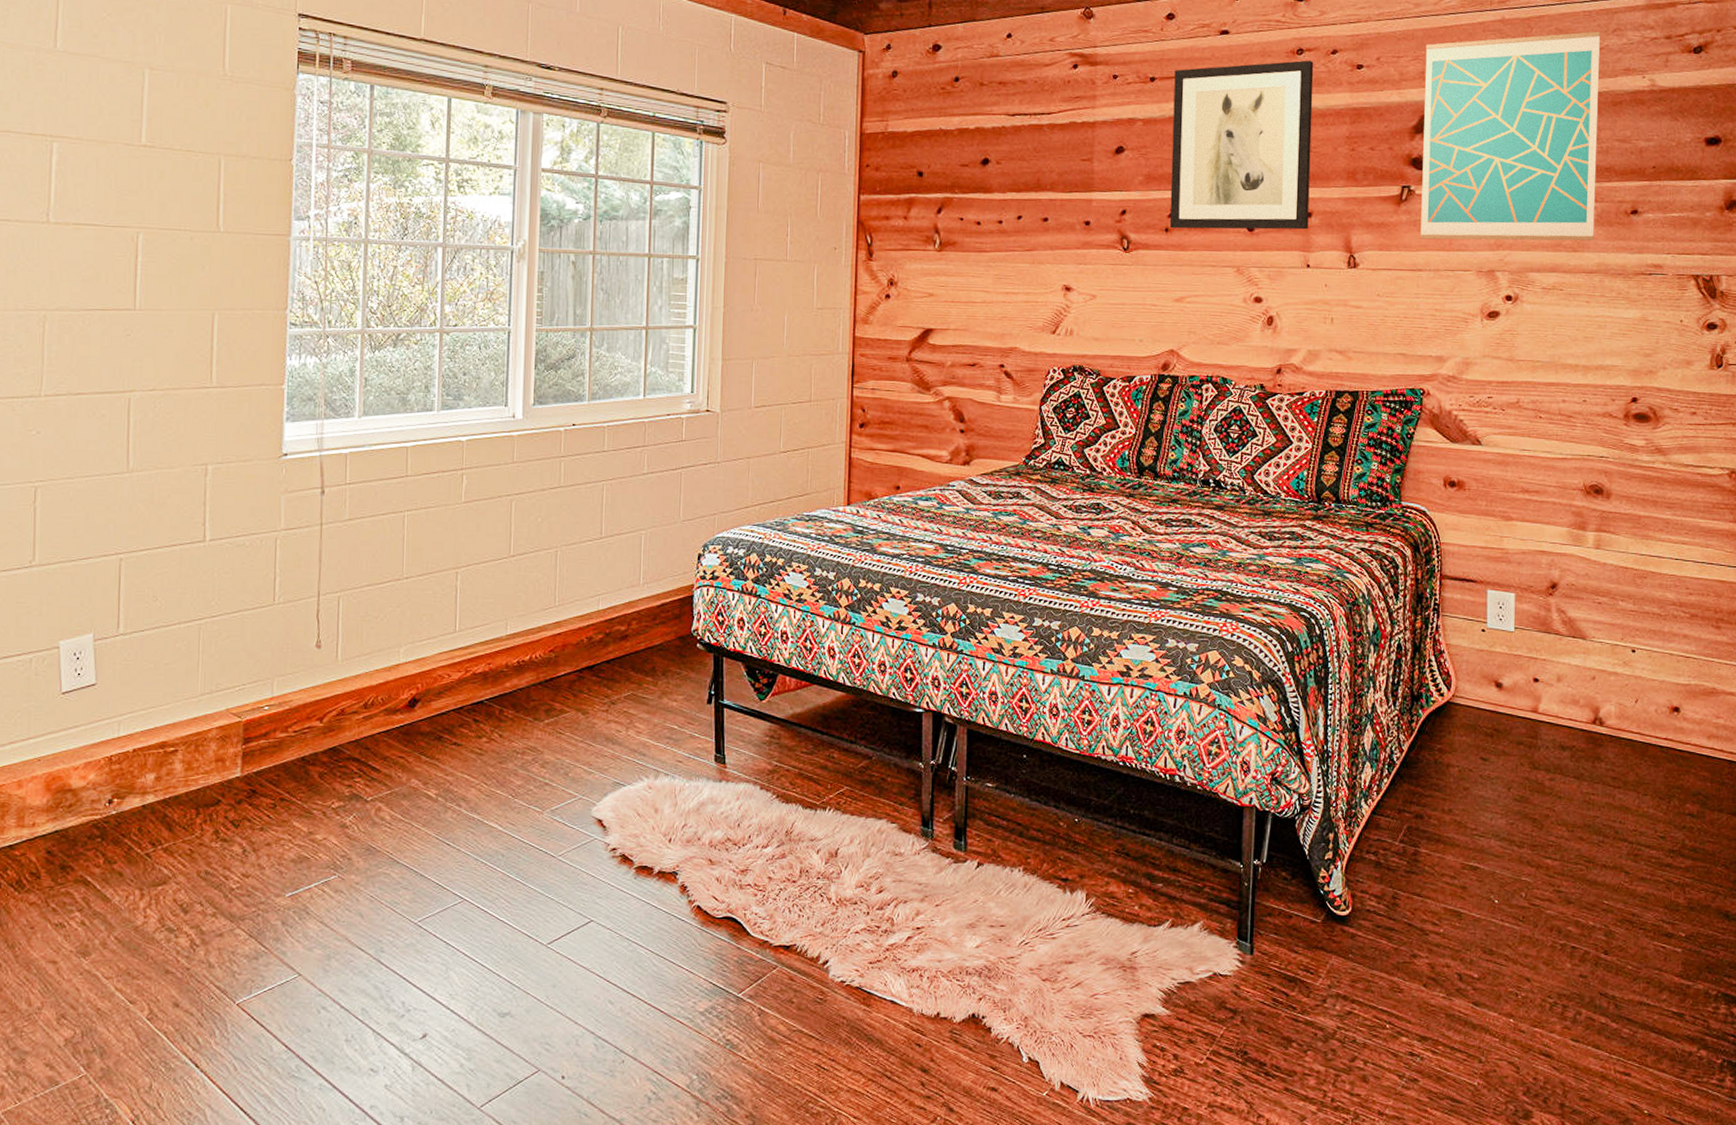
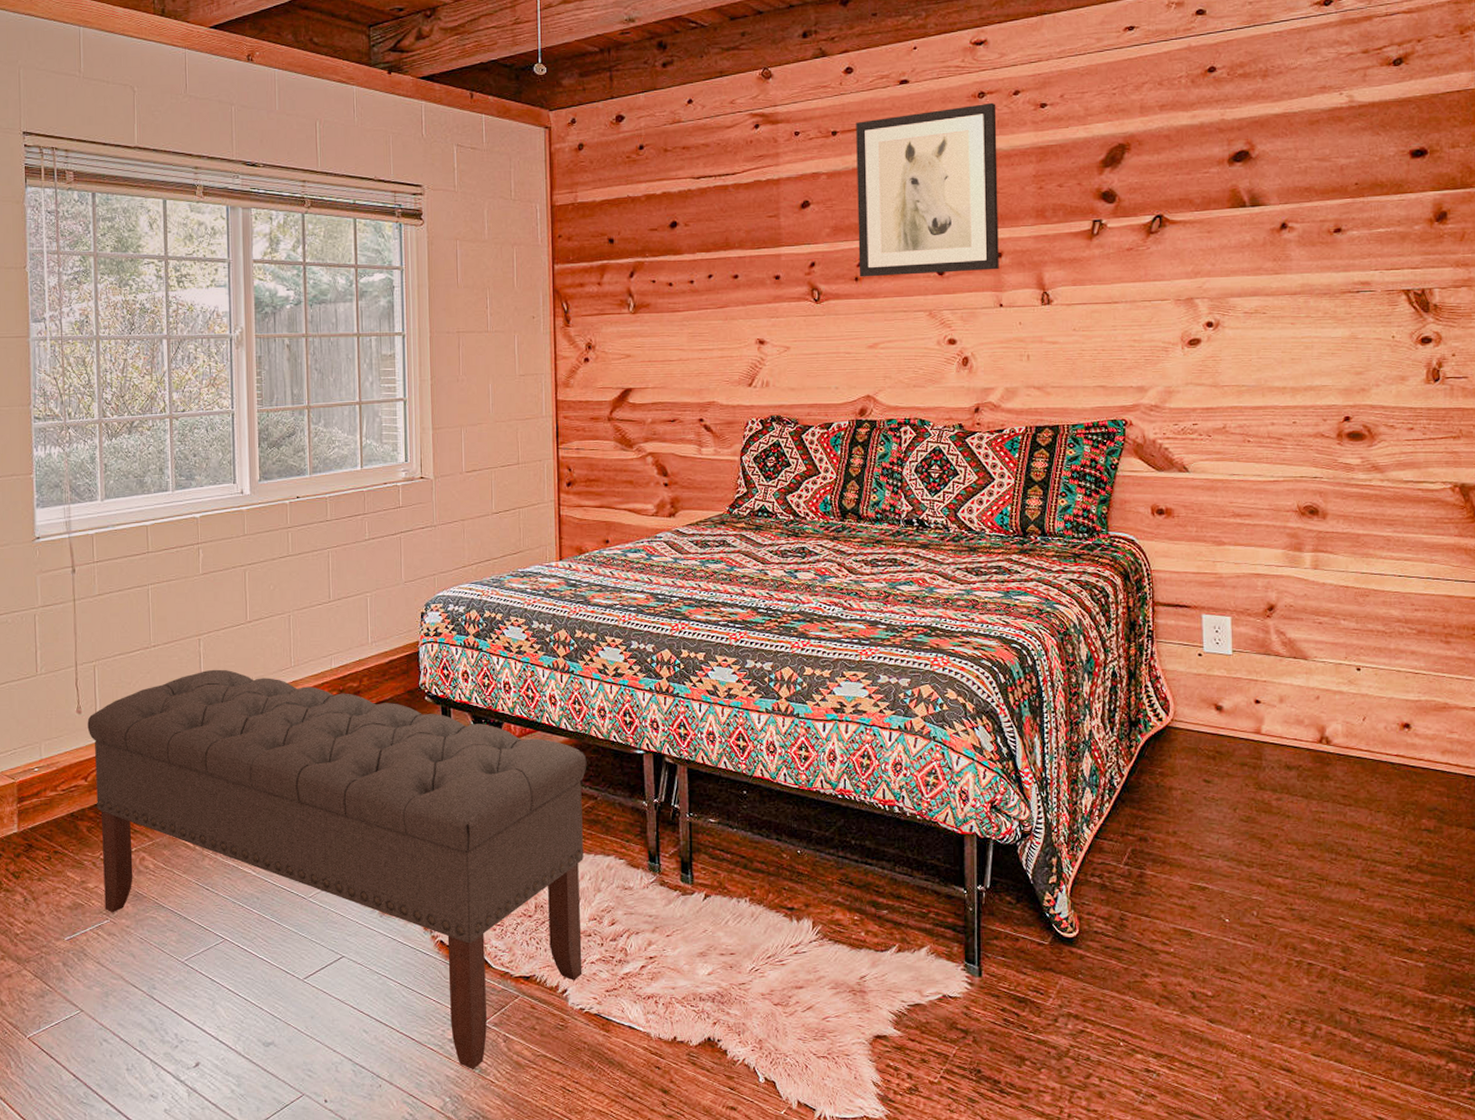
bench: none [327,605,864,1046] -> present [87,669,587,1070]
wall art: present [1420,31,1600,241] -> none [1110,51,1296,272]

